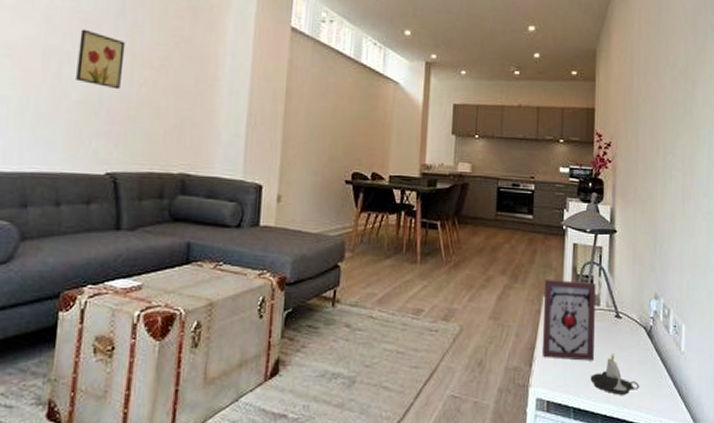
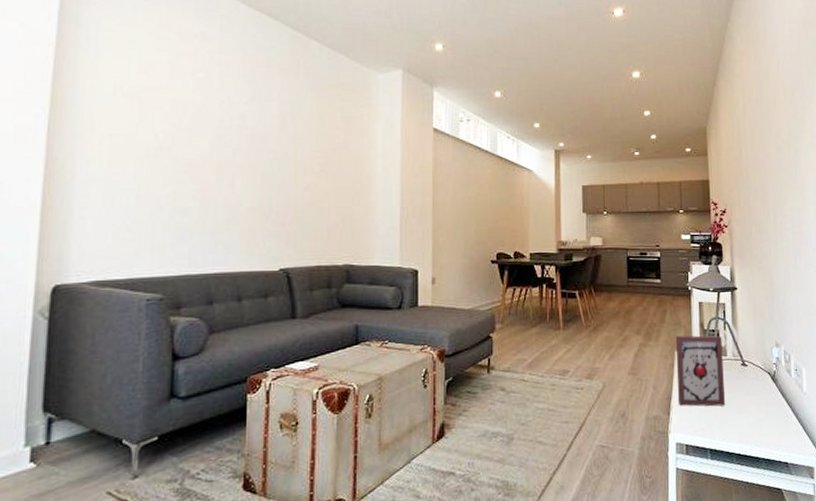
wall art: present [76,29,126,90] -> none [248,144,289,195]
candle: present [590,353,640,395] -> none [723,398,768,435]

